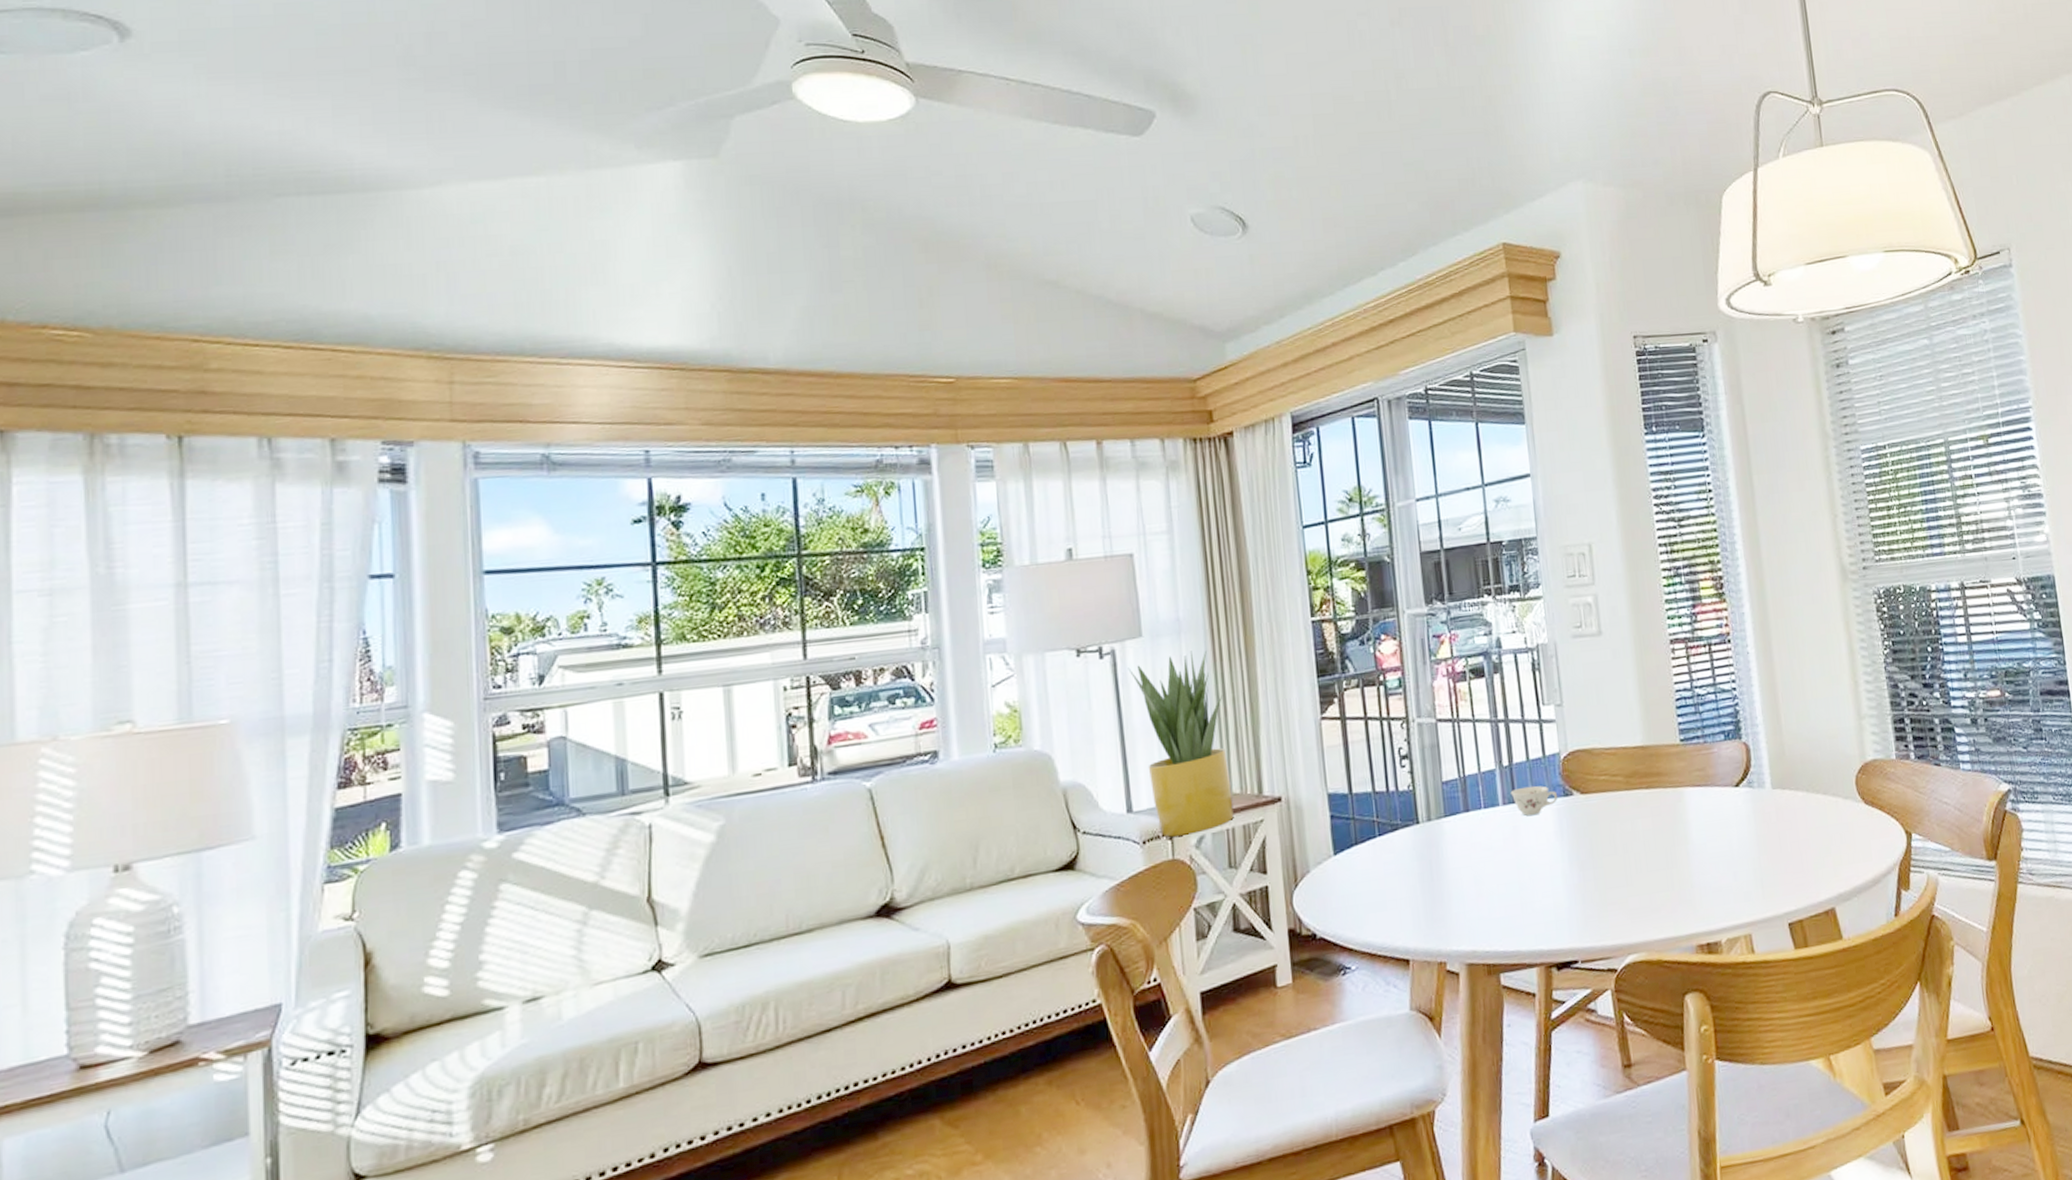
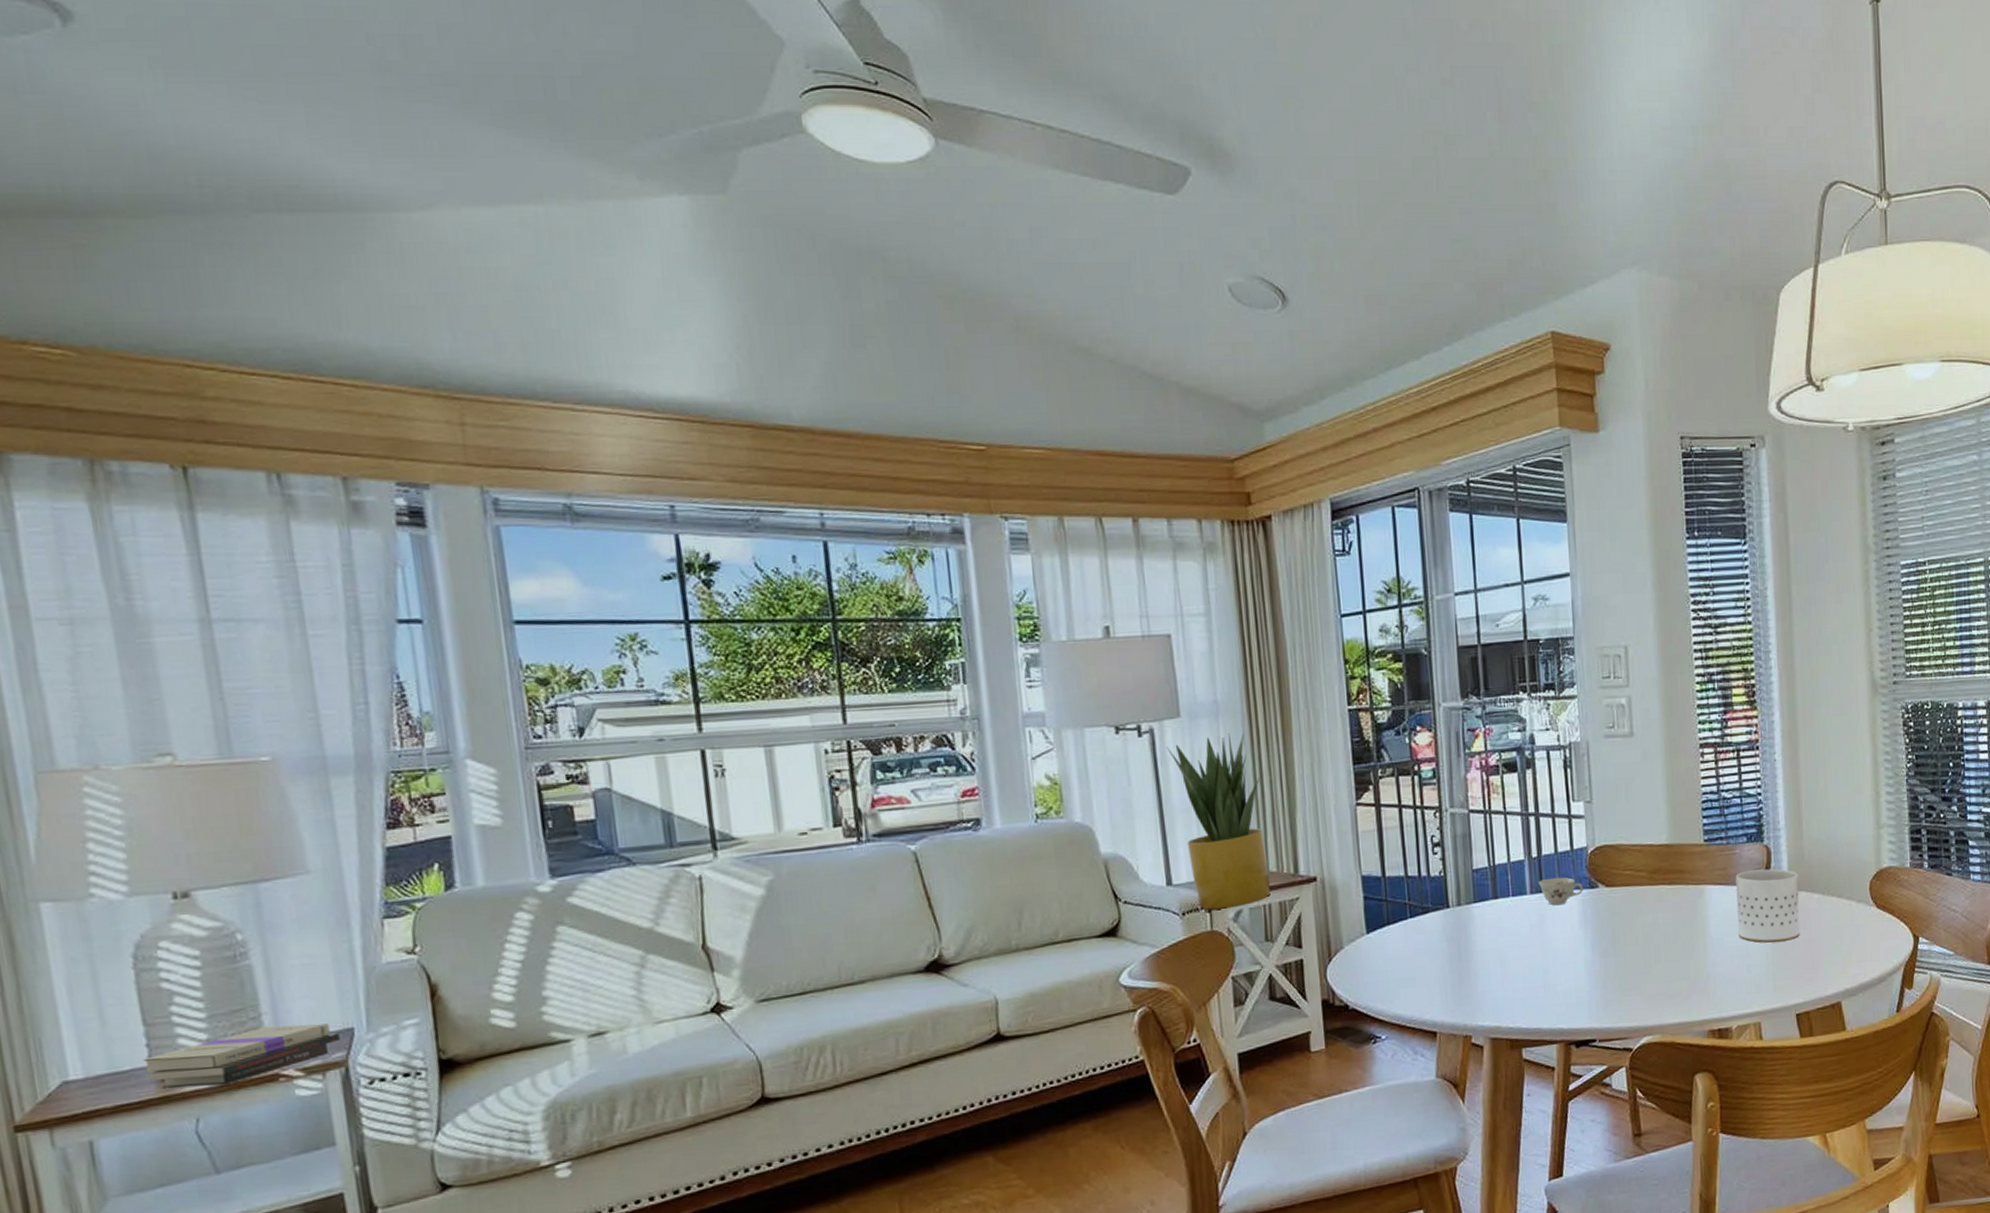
books: none [60,1000,266,1079] -> present [143,1023,340,1088]
mug: none [1715,767,1786,847] -> present [1735,869,1800,943]

